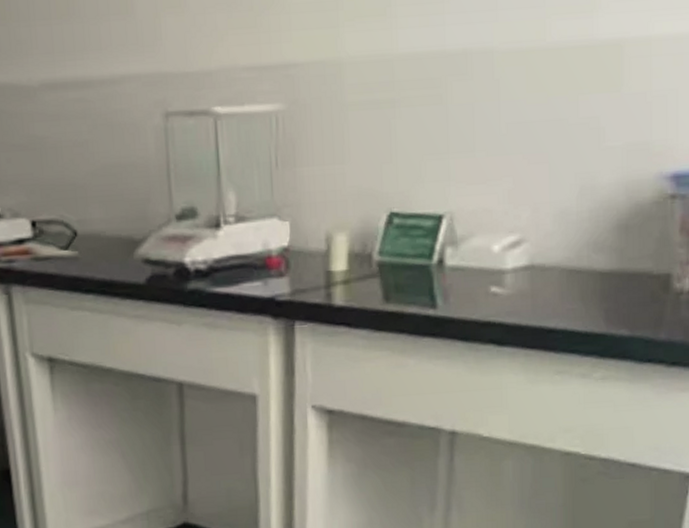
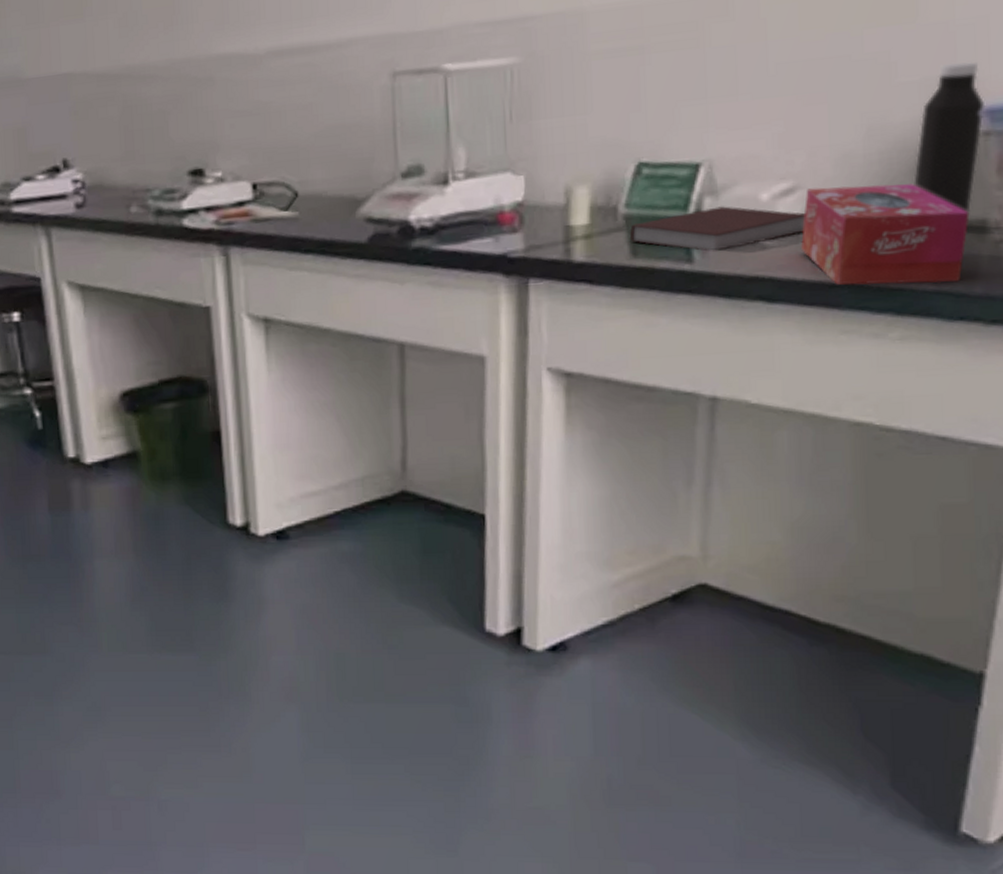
notebook: none [382,256,530,298] -> present [629,206,806,251]
tissue box: none [525,240,658,331] -> present [801,183,970,285]
water bottle: none [615,131,673,268] -> present [913,62,986,213]

